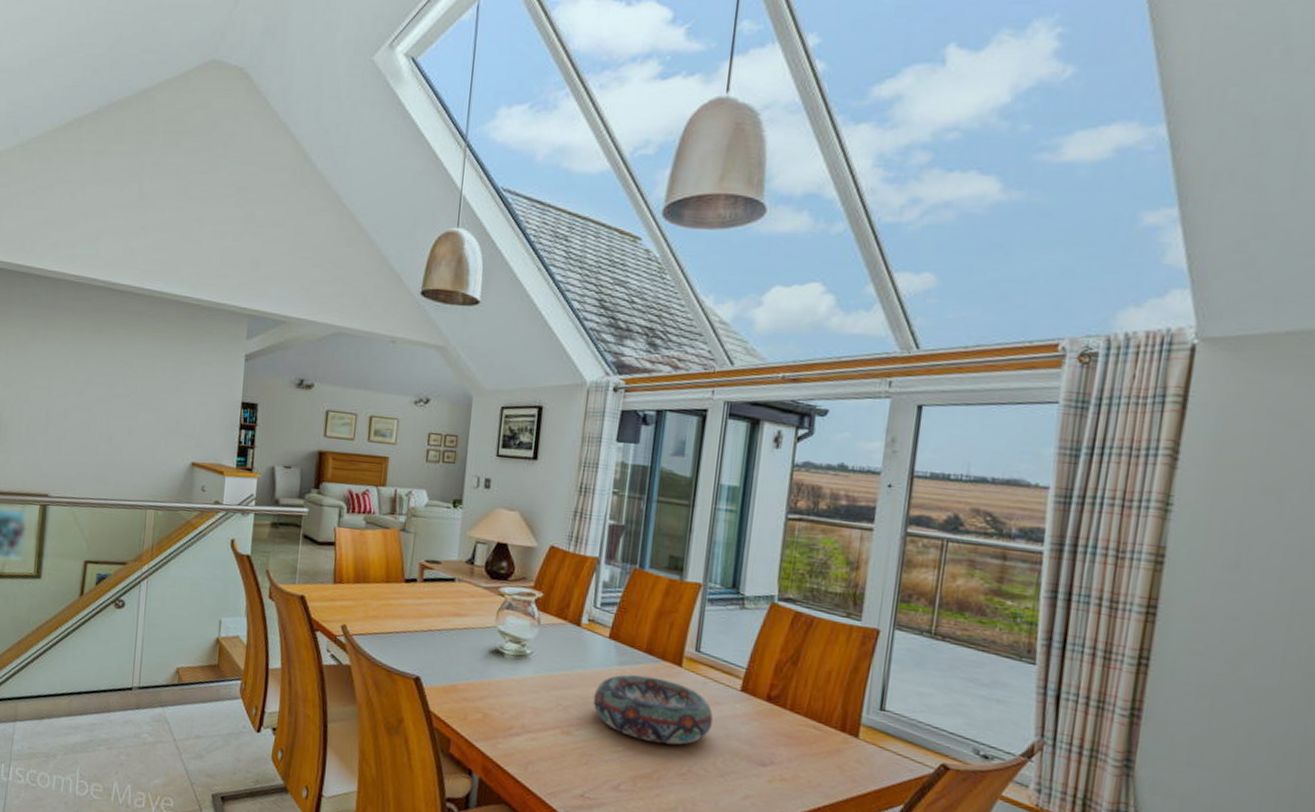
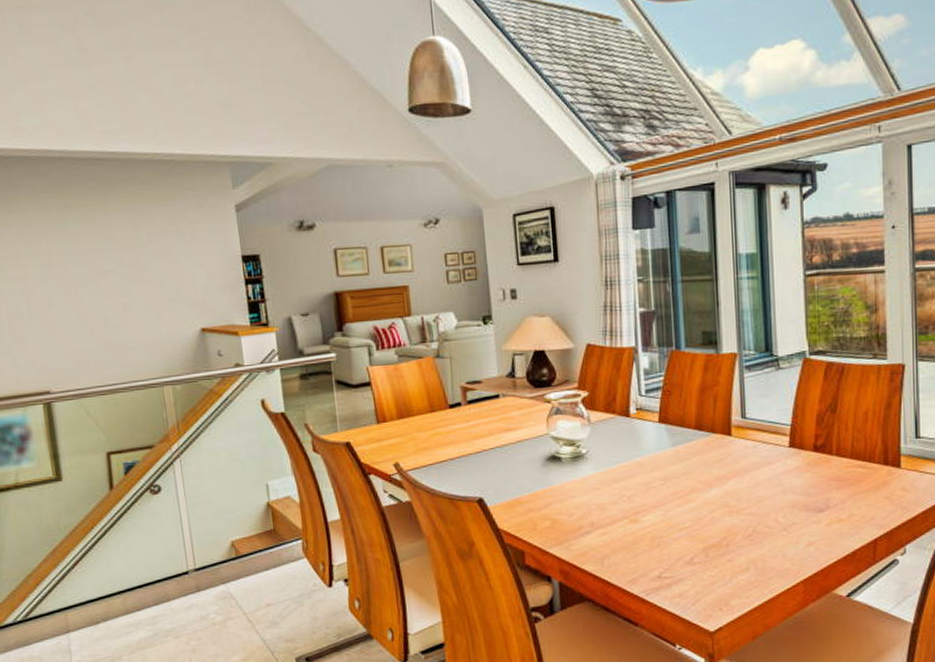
decorative bowl: present [593,674,714,745] -> none [653,450,769,513]

